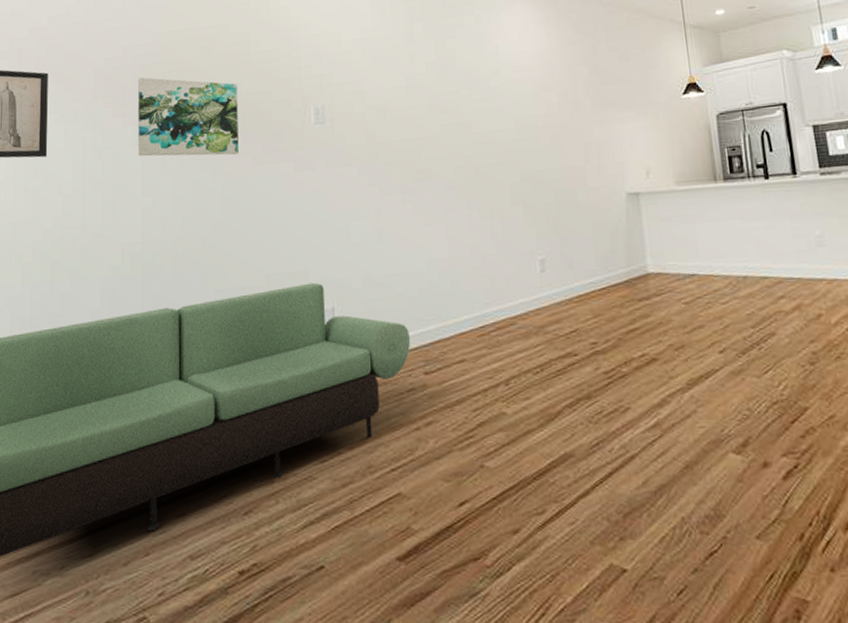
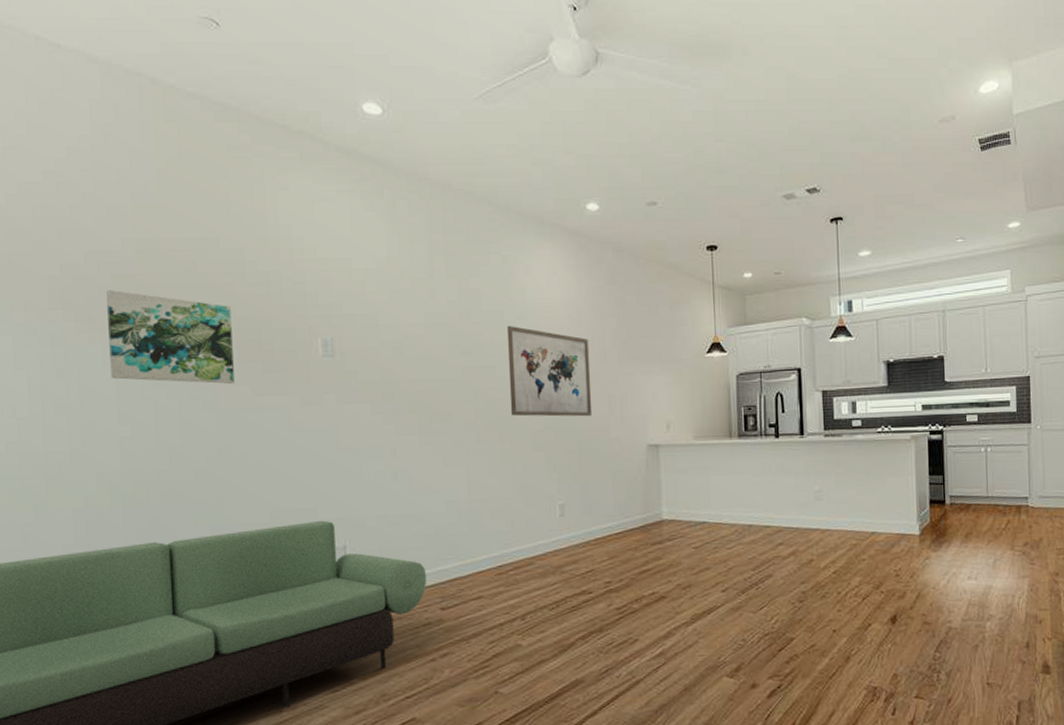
wall art: none [481,82,569,170] -> present [506,326,593,417]

